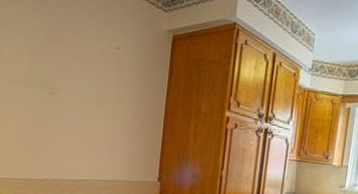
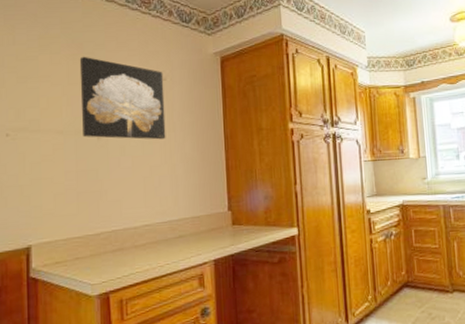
wall art: none [38,12,118,105] -> present [79,56,166,140]

